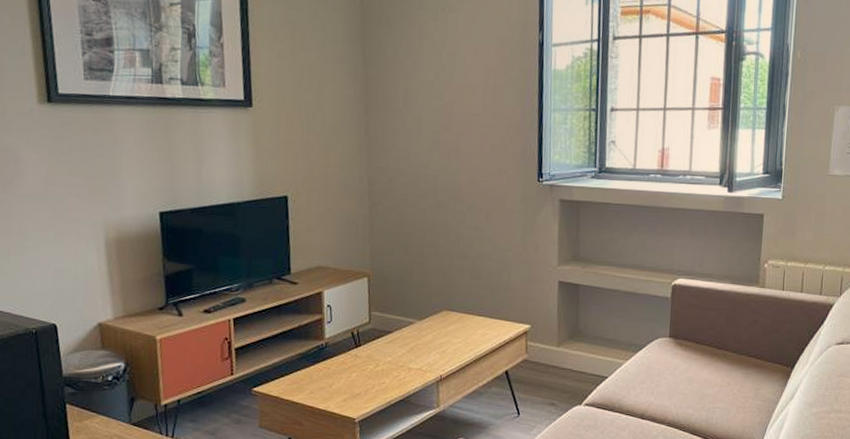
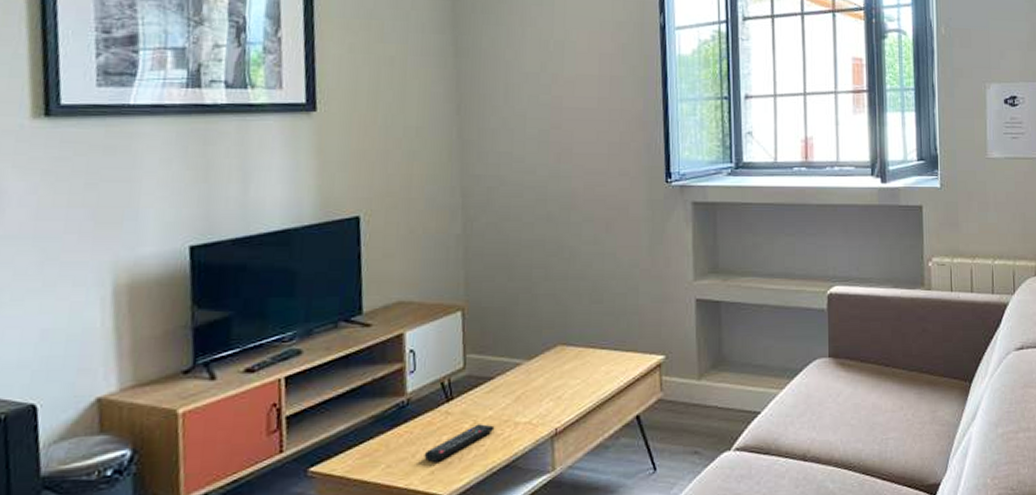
remote control: none [338,367,393,392] -> present [424,424,495,462]

